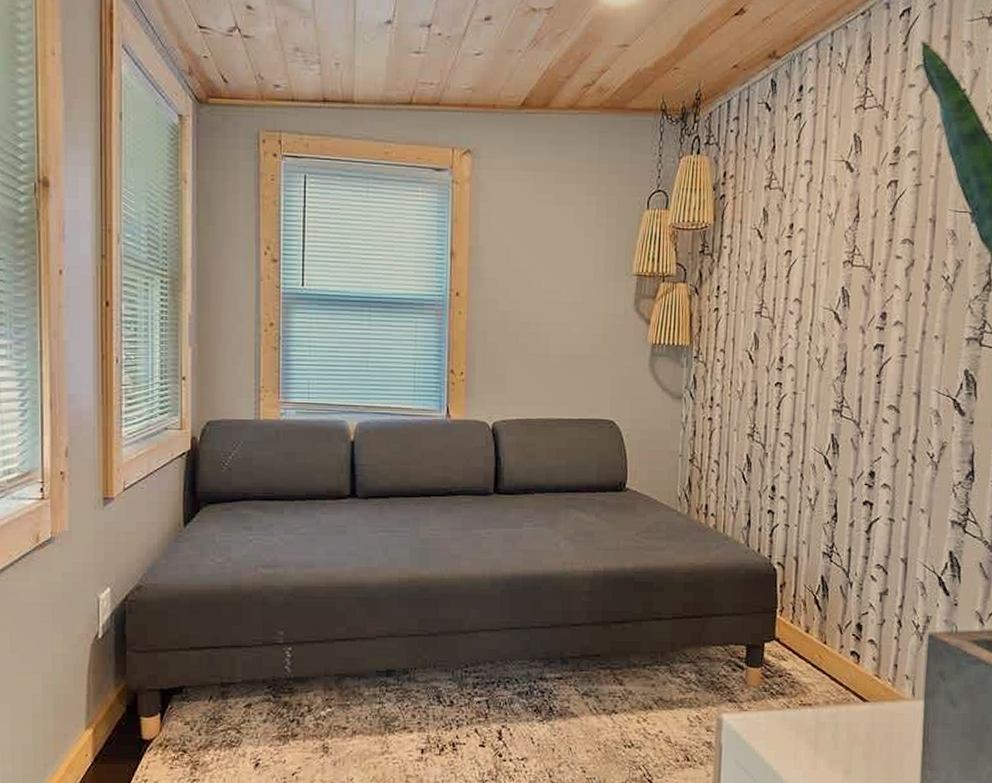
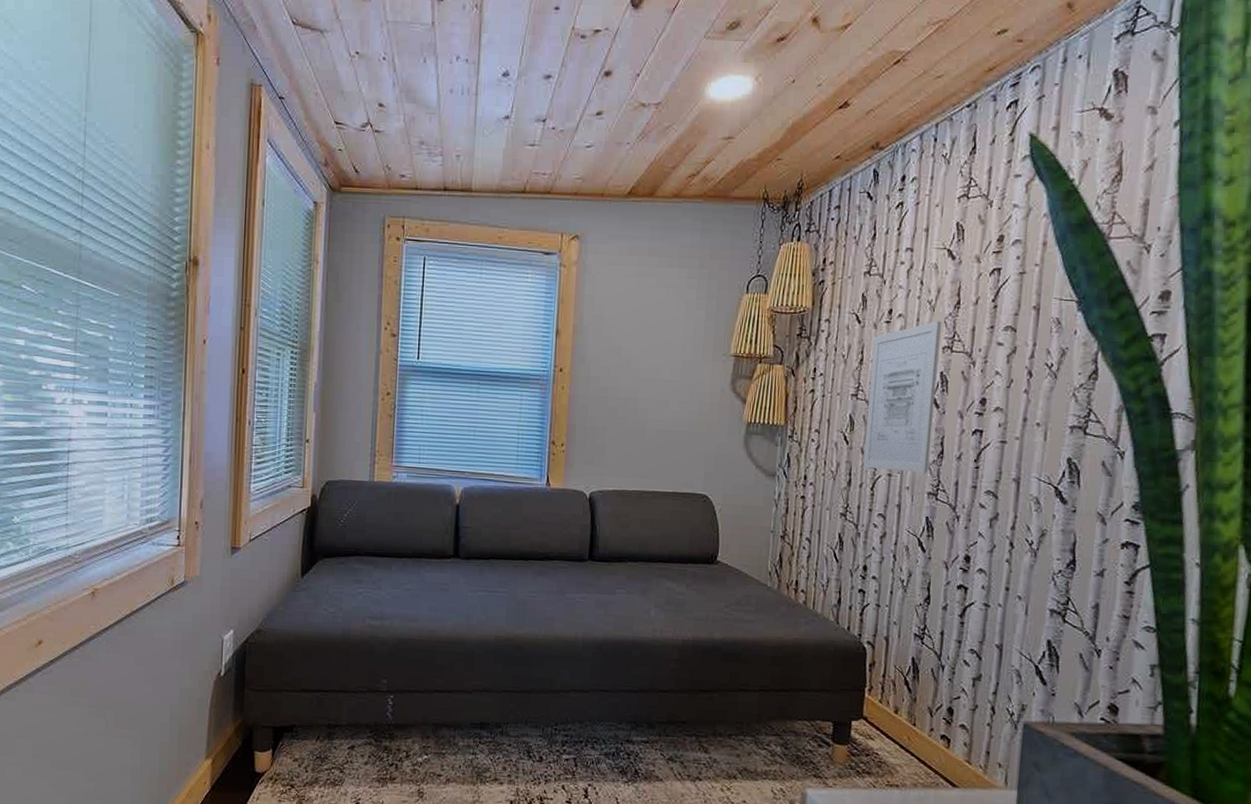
wall art: none [768,235,842,390] -> present [862,321,942,473]

